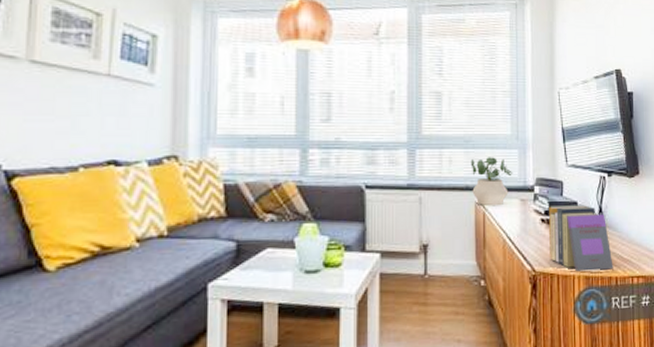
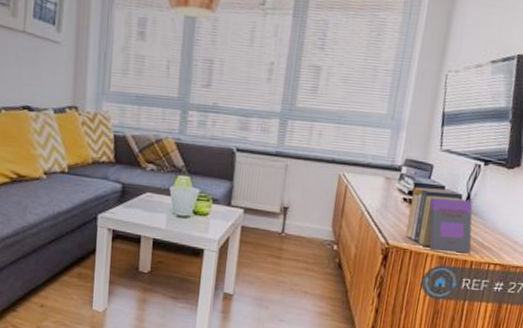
potted plant: present [470,157,514,207] -> none [337,134,383,181]

